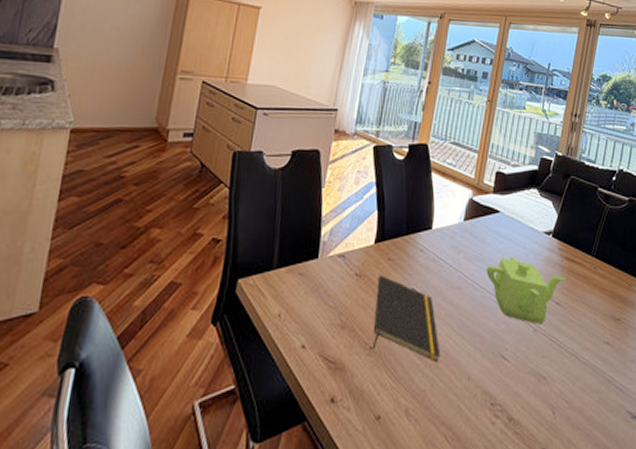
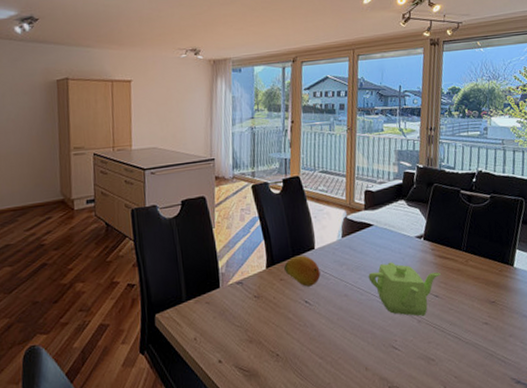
notepad: present [372,275,441,363] -> none [274,294,339,360]
fruit: none [395,234,434,272] -> present [284,255,321,287]

